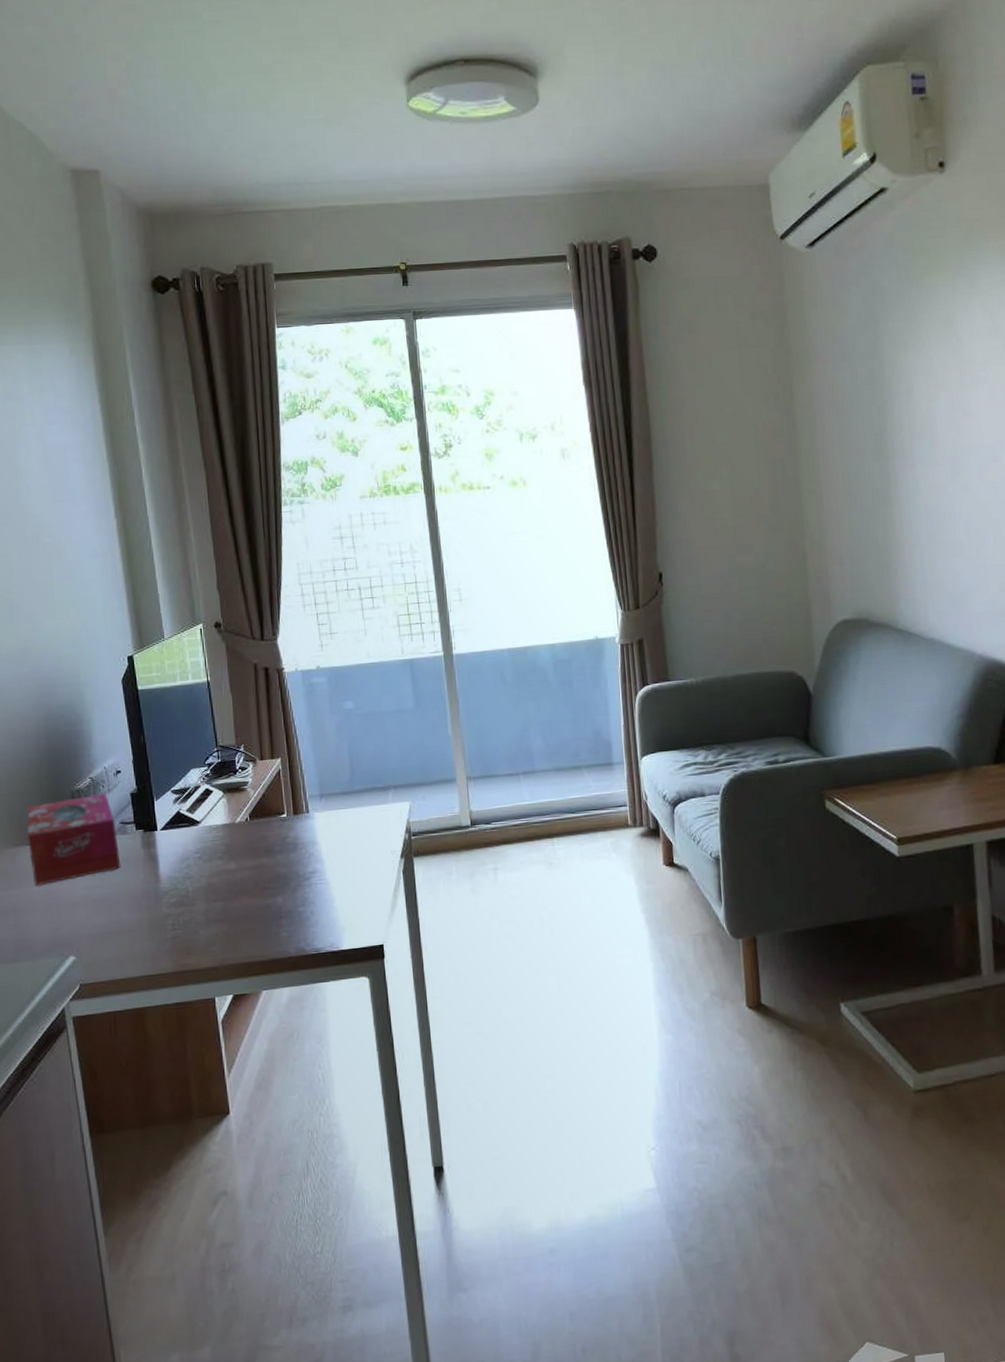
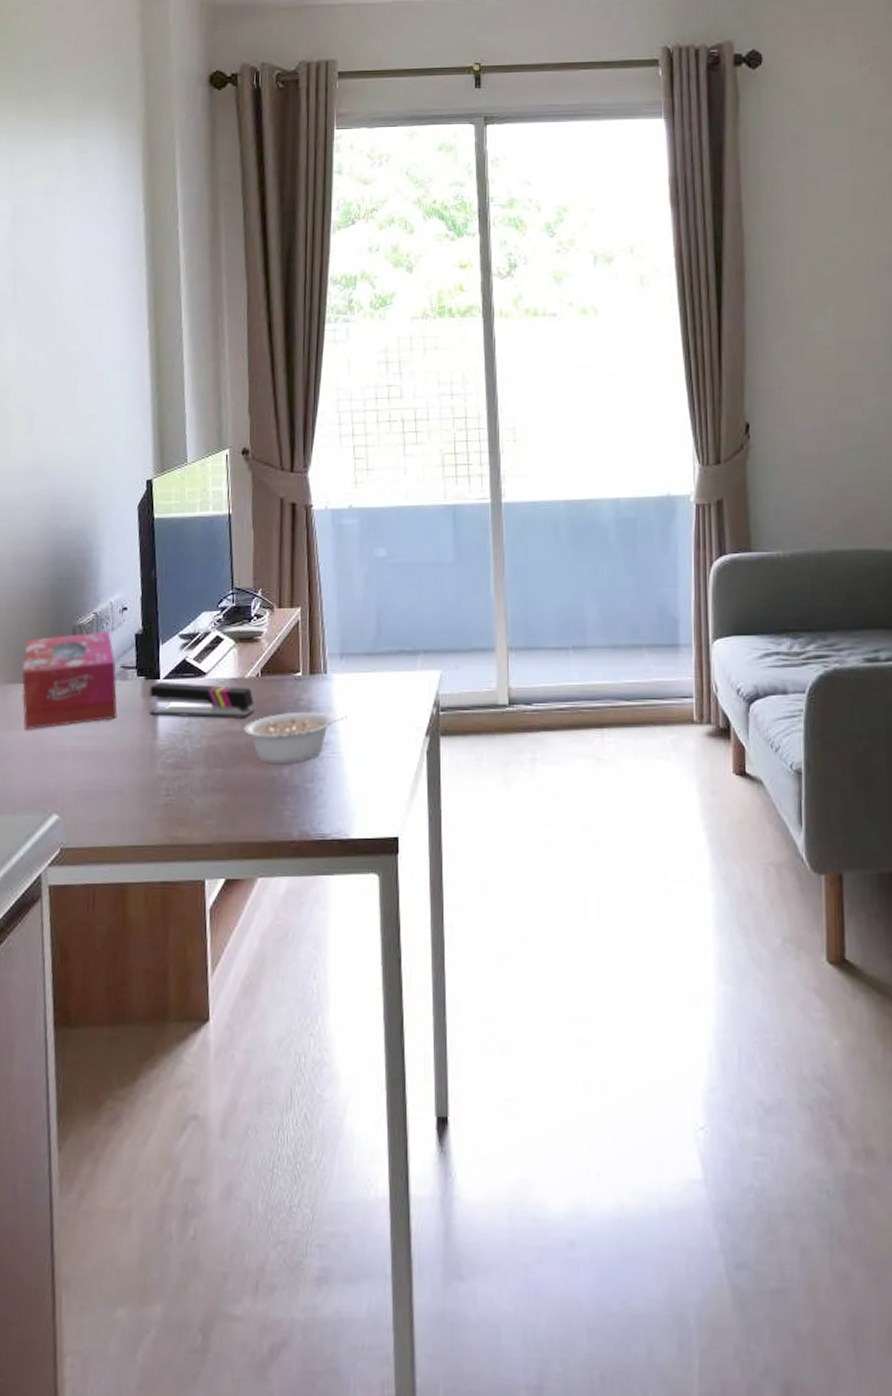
stapler: none [149,831,246,863] -> present [149,682,254,719]
legume: none [238,846,331,894] -> present [244,711,348,764]

